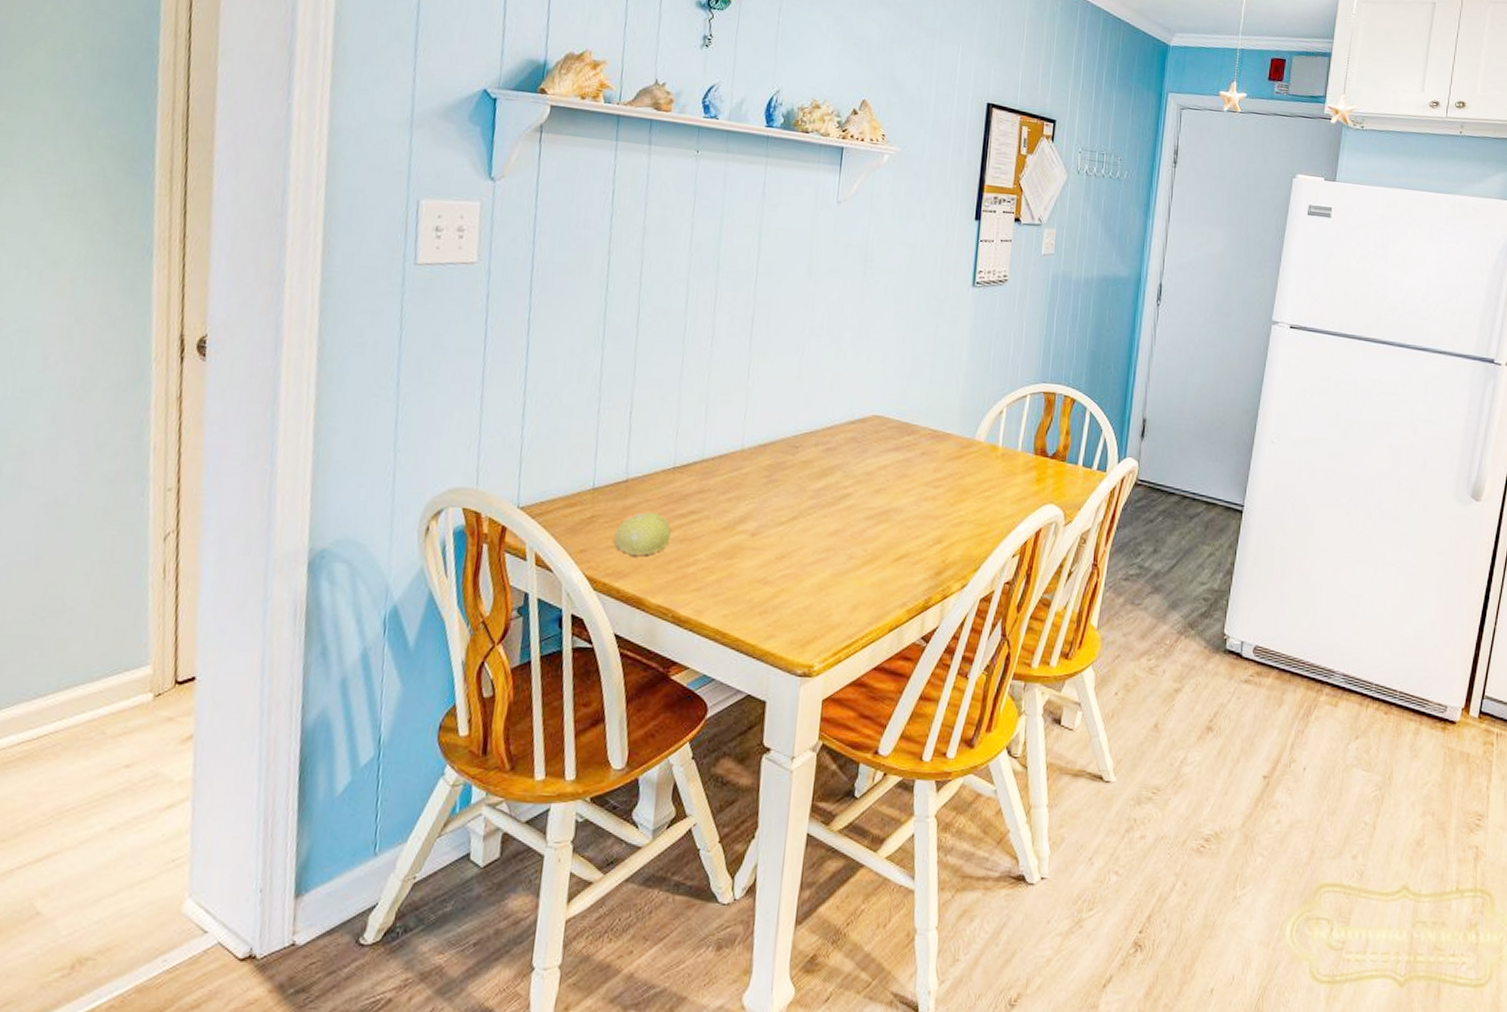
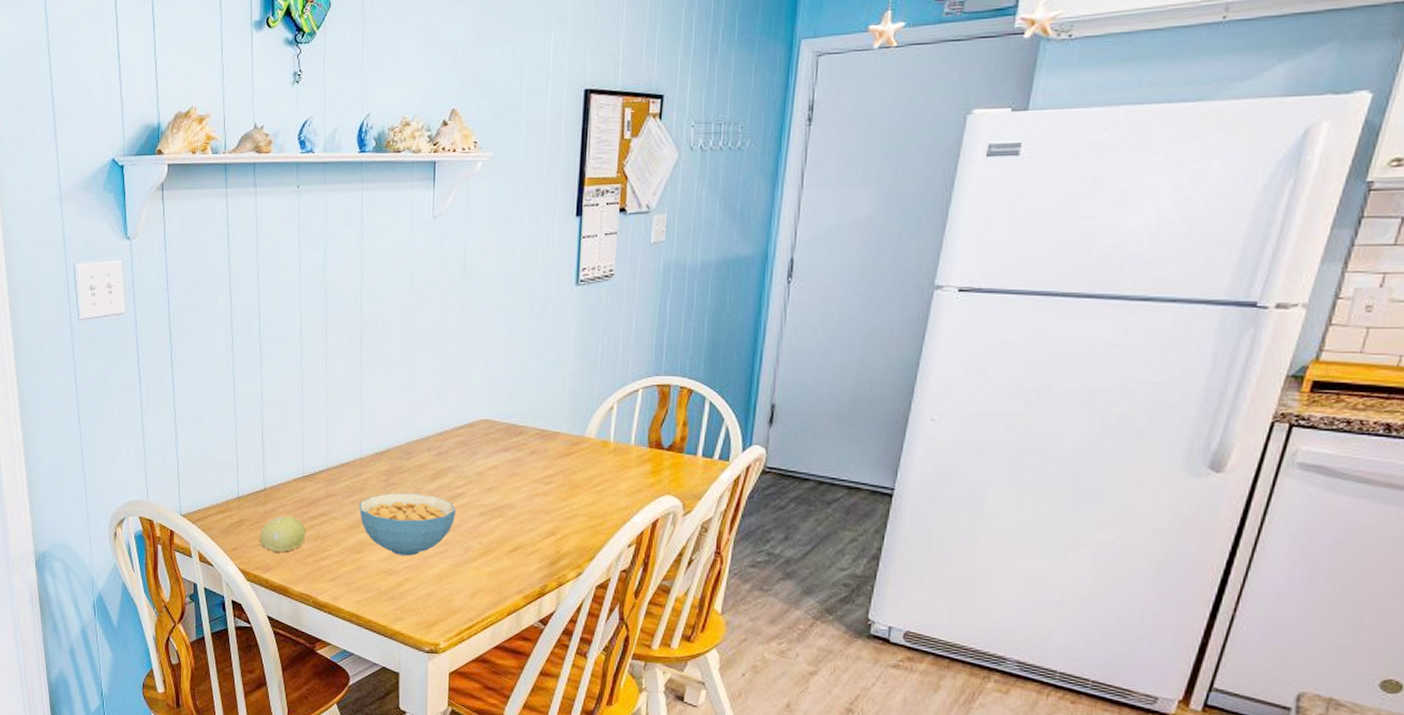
cereal bowl: none [735,490,841,563] -> present [358,493,456,556]

